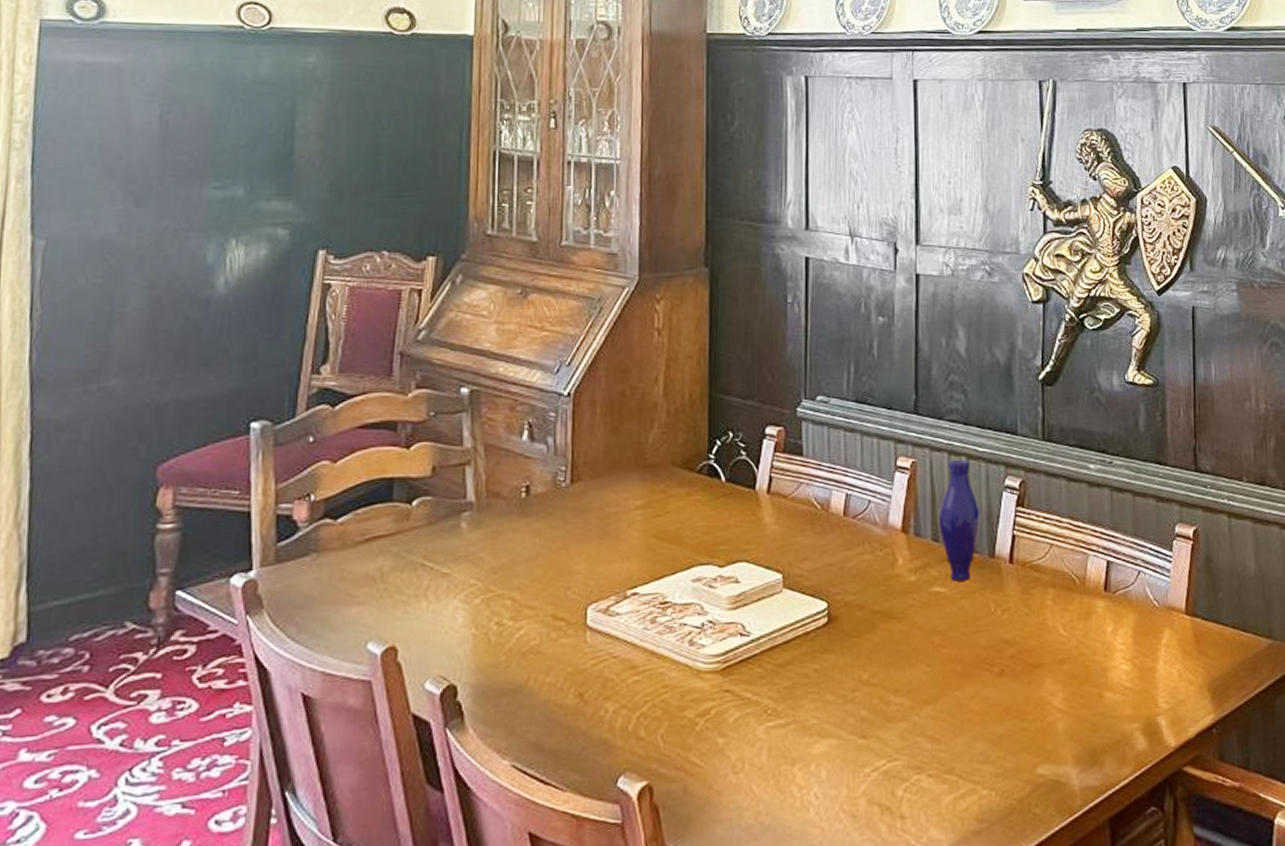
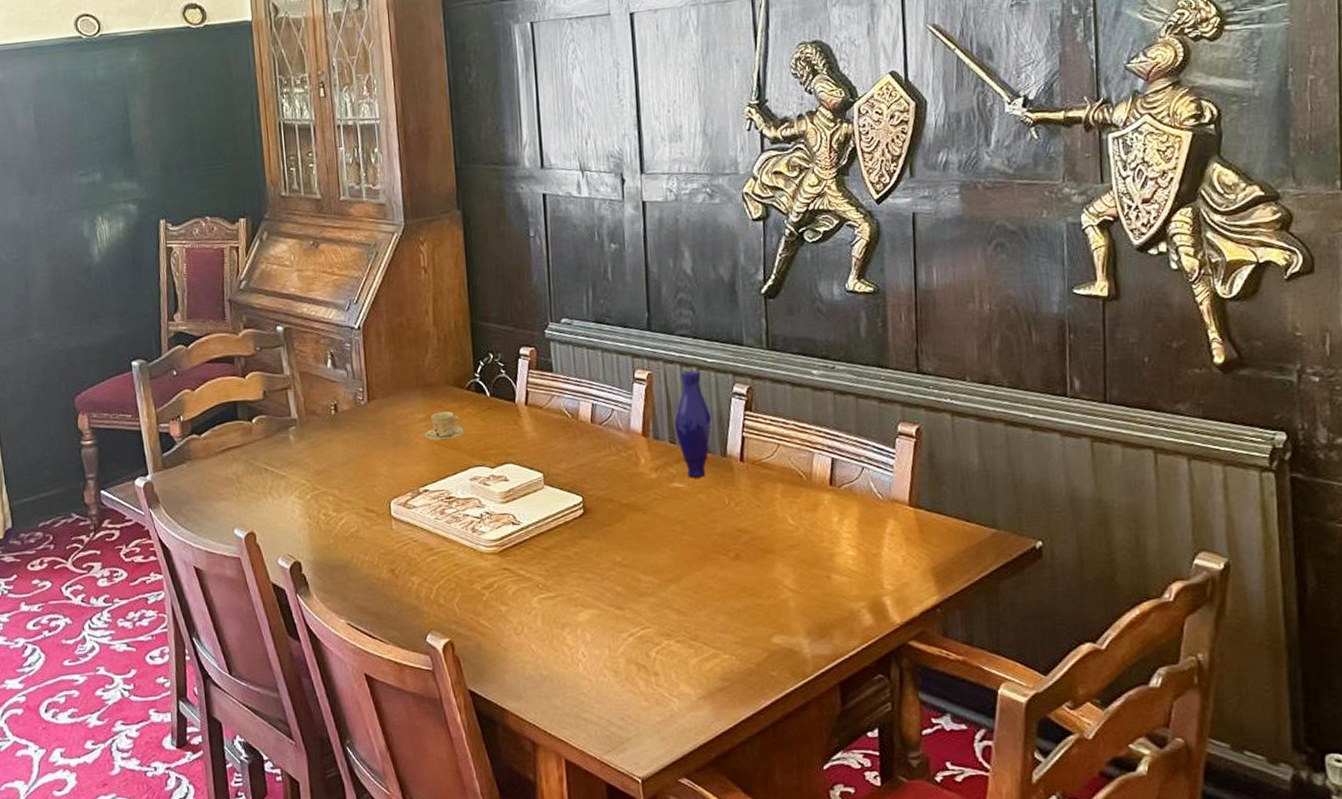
cup and saucer: none [639,498,690,533] -> present [424,411,464,441]

